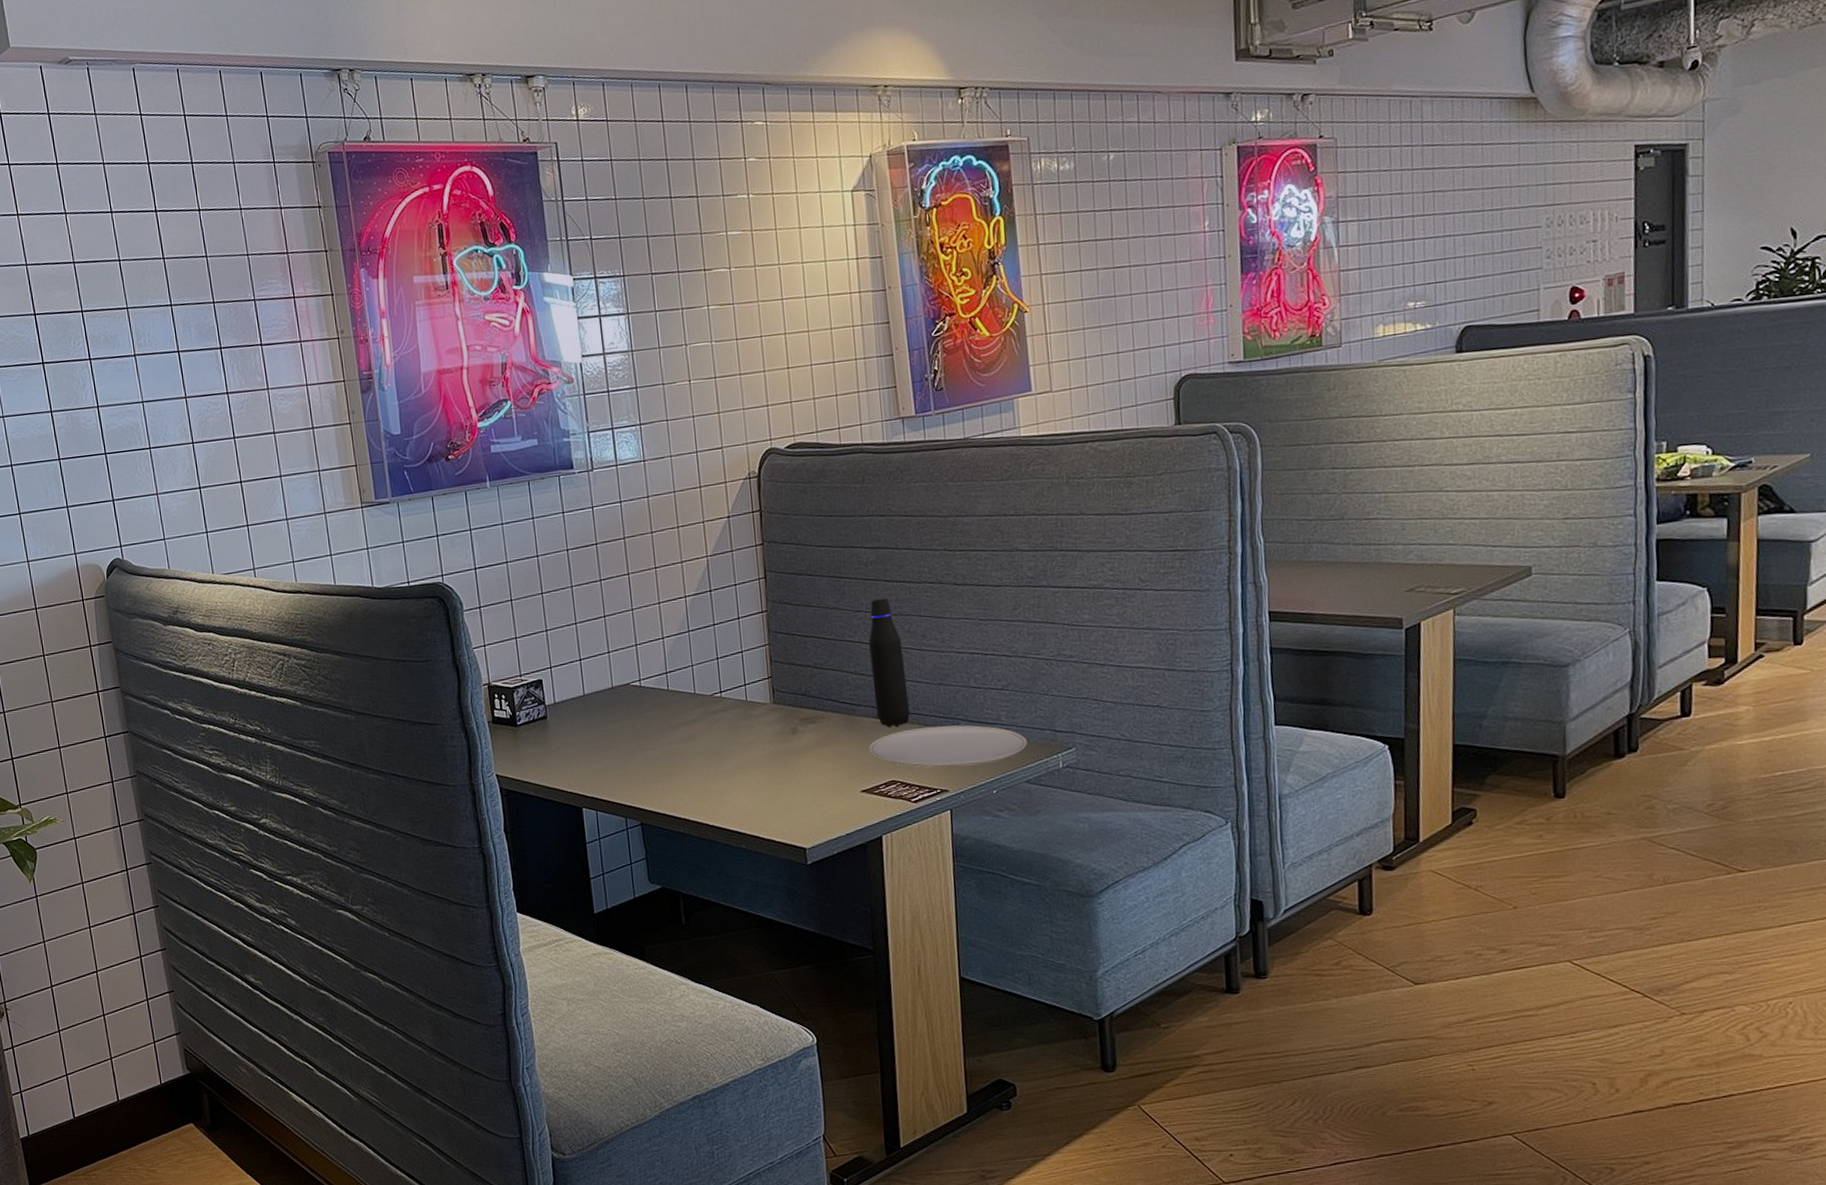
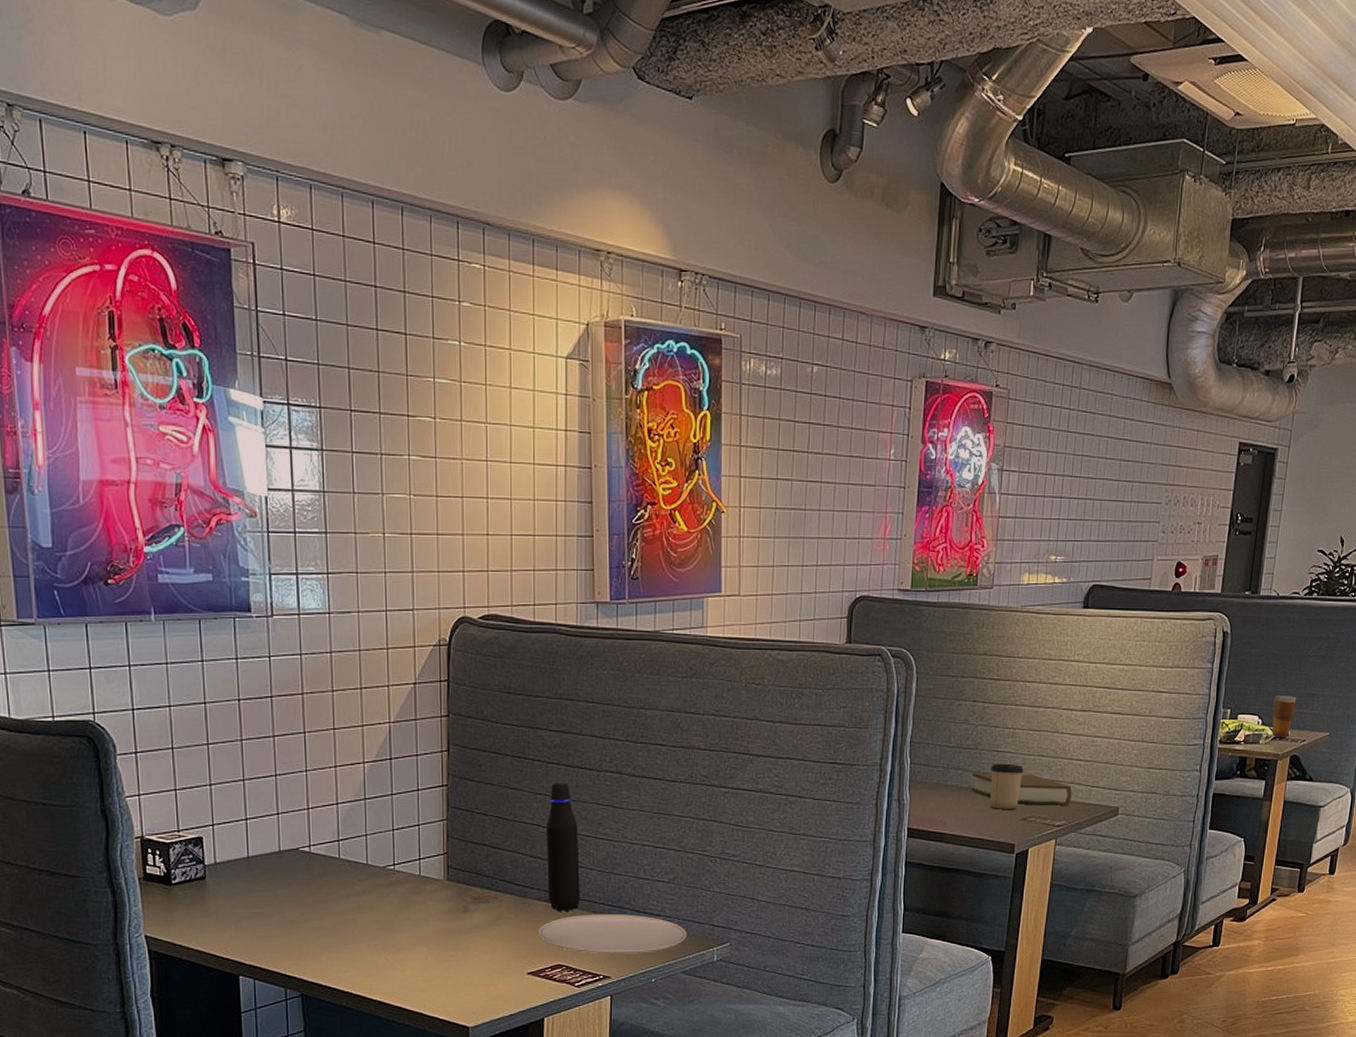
book: none [1340,540,1468,574] -> present [971,772,1072,805]
cup: none [1361,531,1404,582] -> present [990,764,1024,811]
beverage cup: none [1725,417,1758,468] -> present [1272,696,1297,738]

